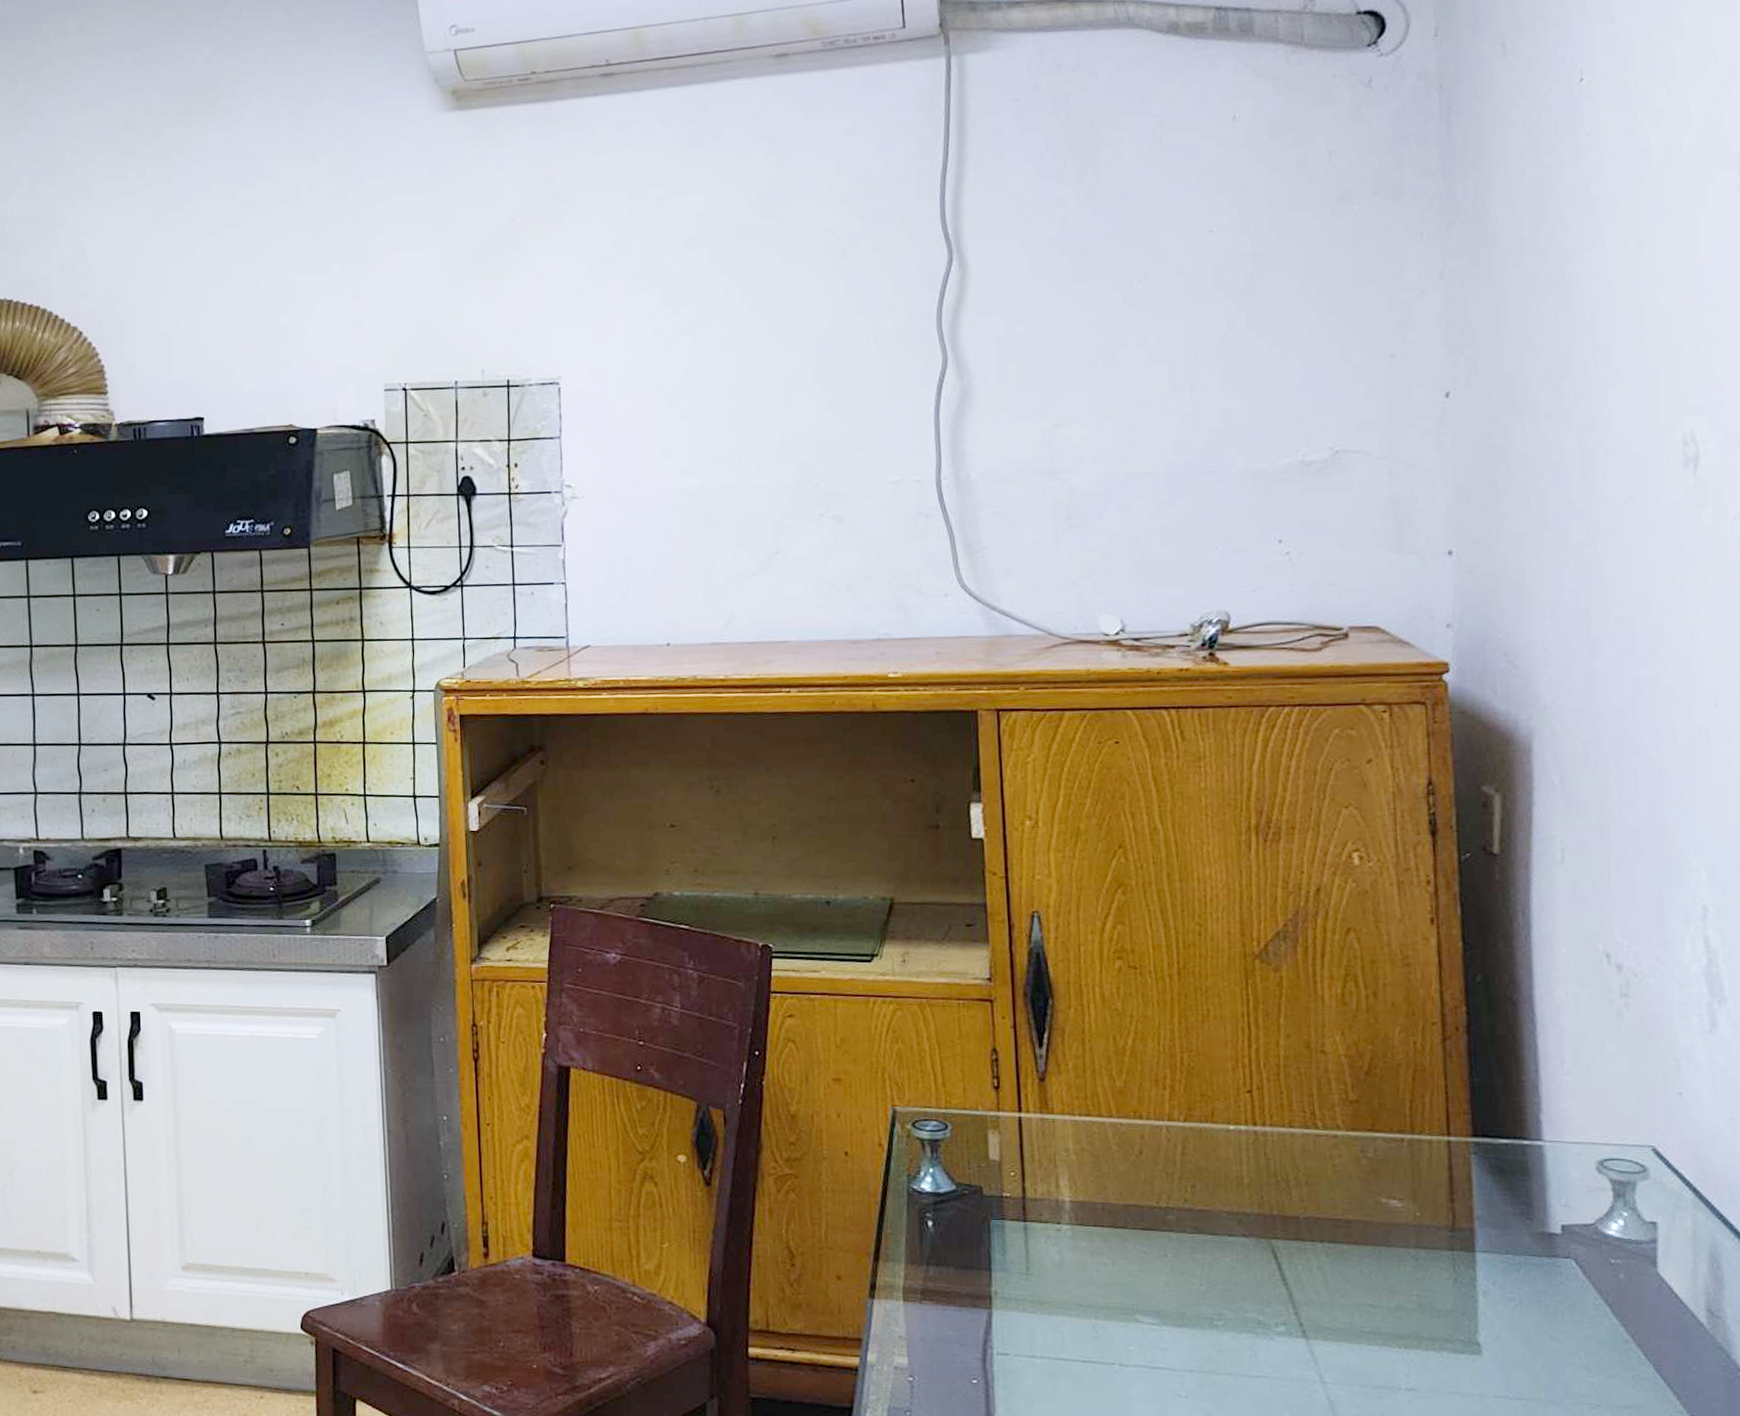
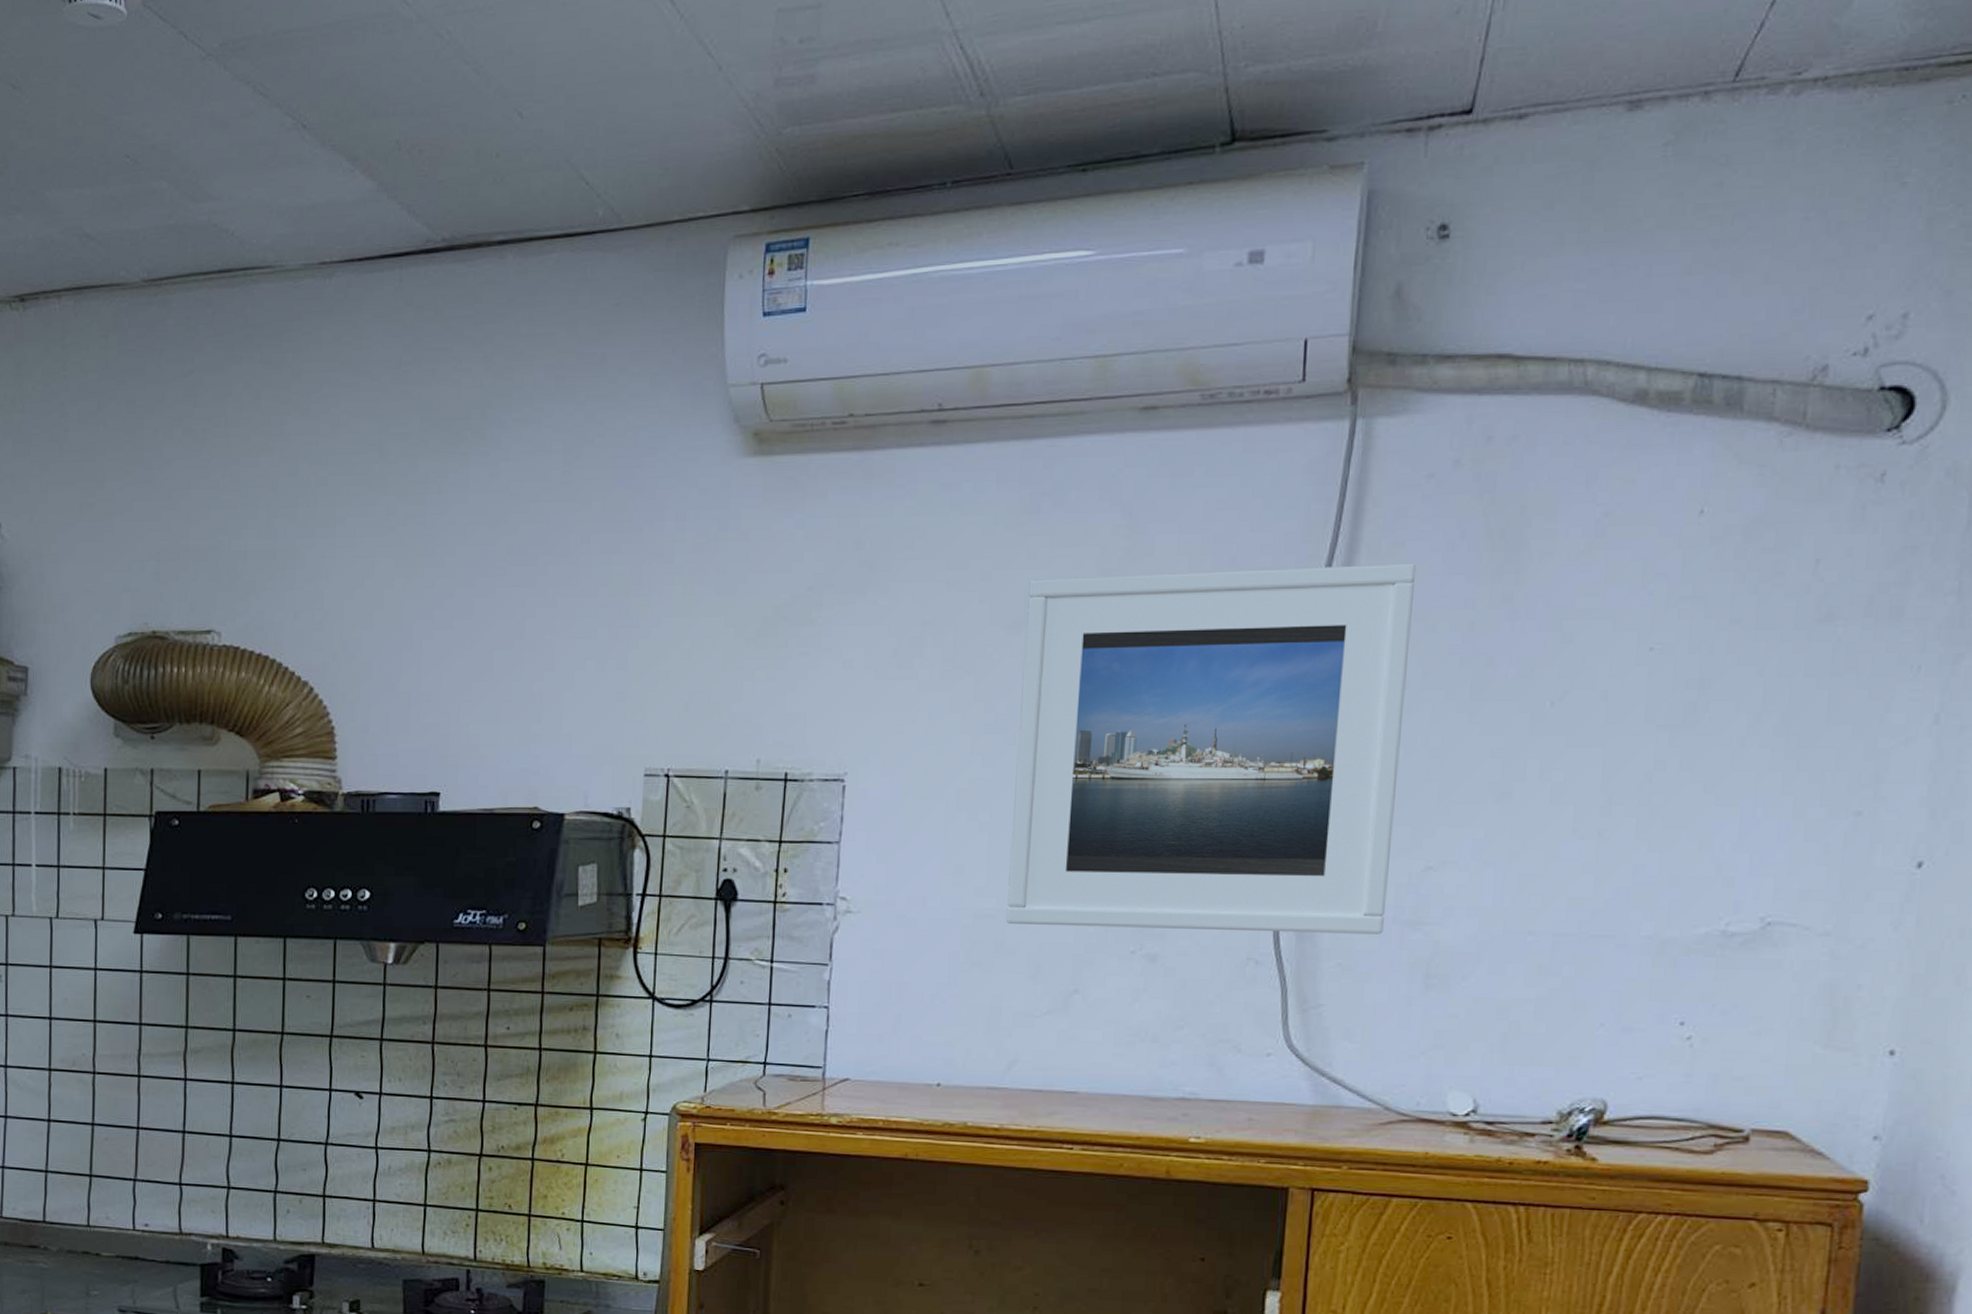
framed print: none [698,171,1027,498] -> present [1005,563,1417,934]

